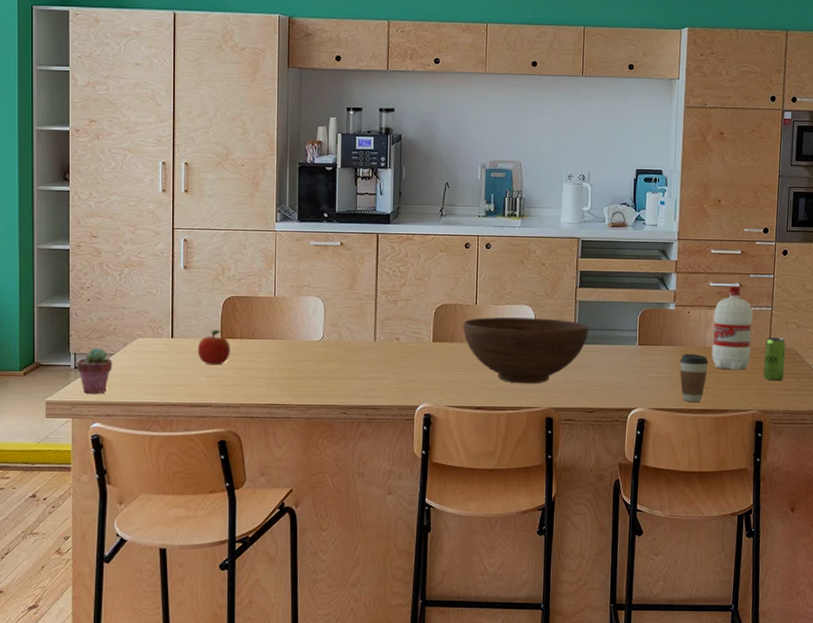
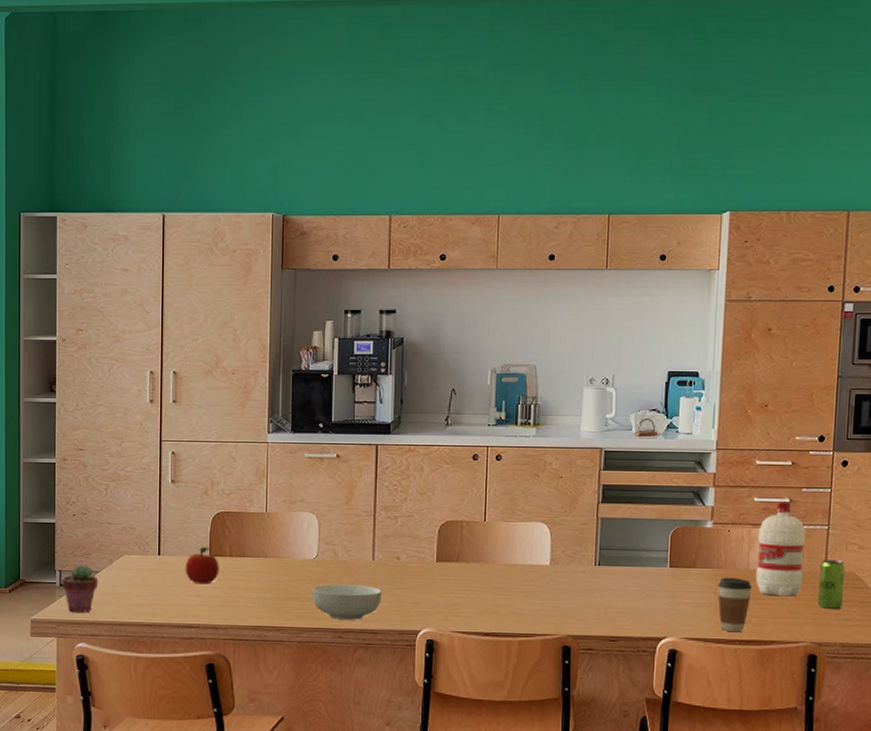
cereal bowl: none [318,363,383,397] -> present [312,583,382,620]
fruit bowl: present [463,317,588,384] -> none [470,535,612,609]

